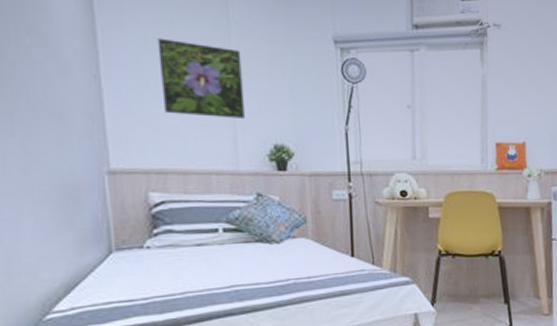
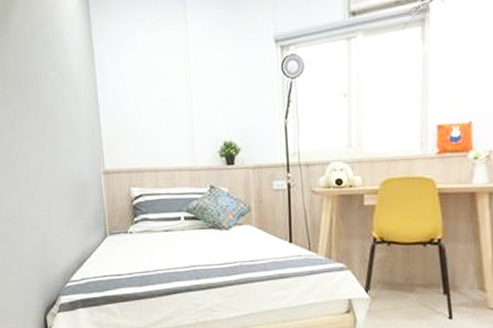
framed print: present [157,38,245,118] -> none [135,58,200,122]

